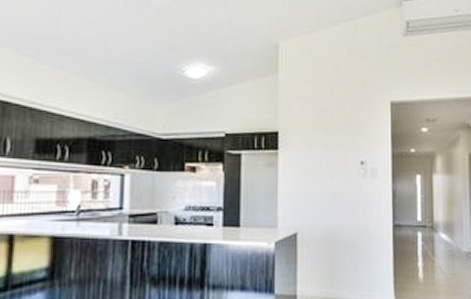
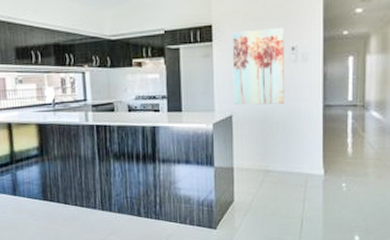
wall art: none [299,140,353,223] -> present [232,28,284,105]

